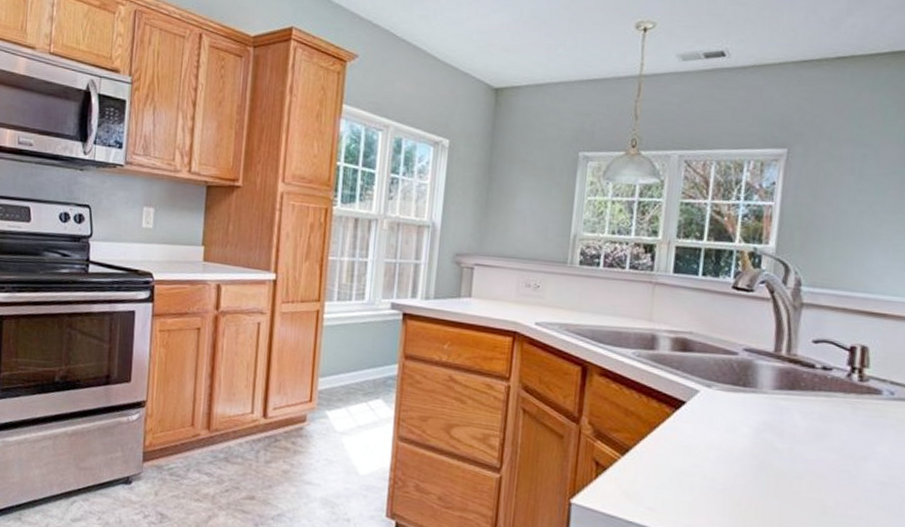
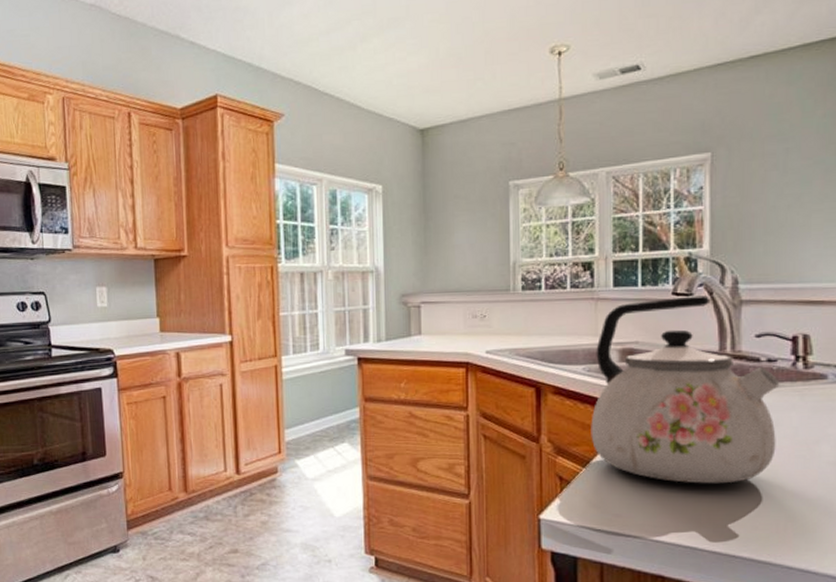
kettle: none [633,291,833,491] -> present [591,295,780,484]

